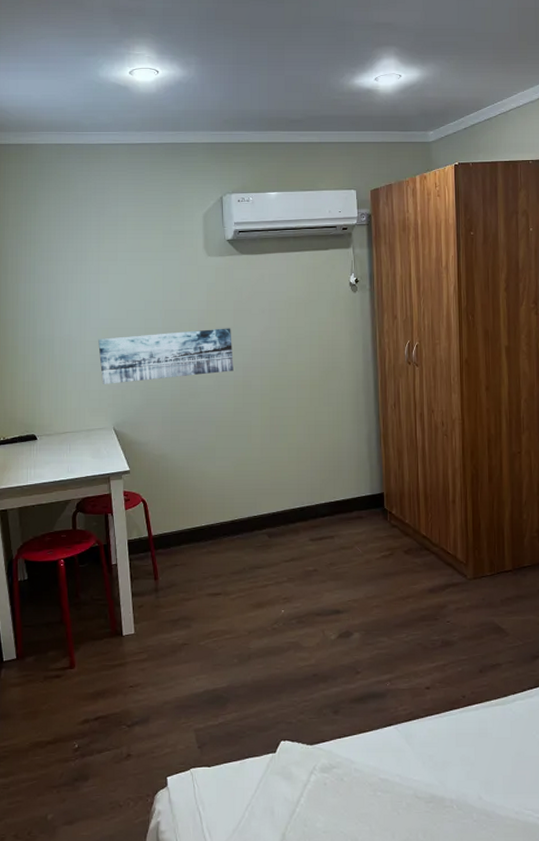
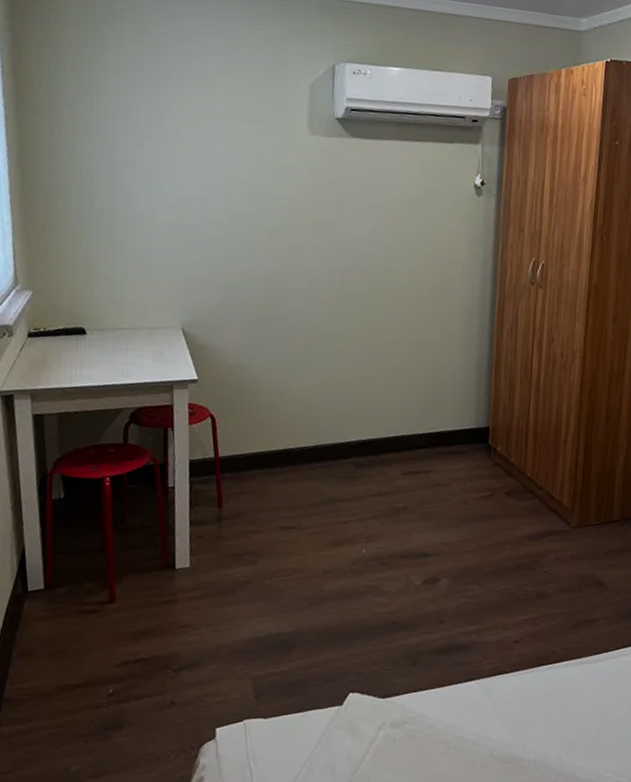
wall art: present [98,328,234,384] -> none [170,219,332,276]

